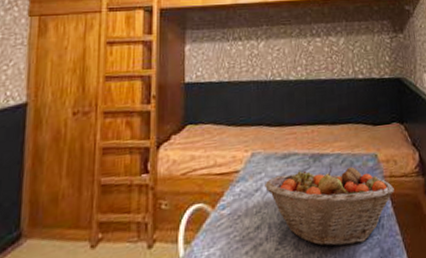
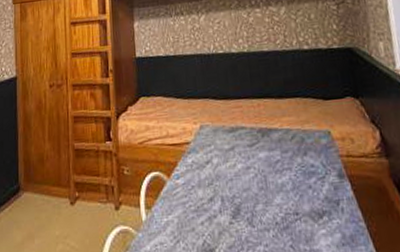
fruit basket: present [265,166,394,248] -> none [215,142,353,227]

